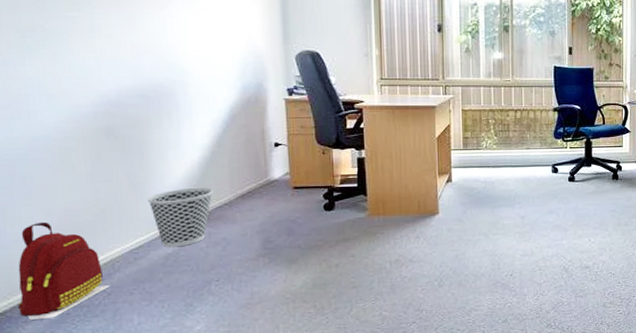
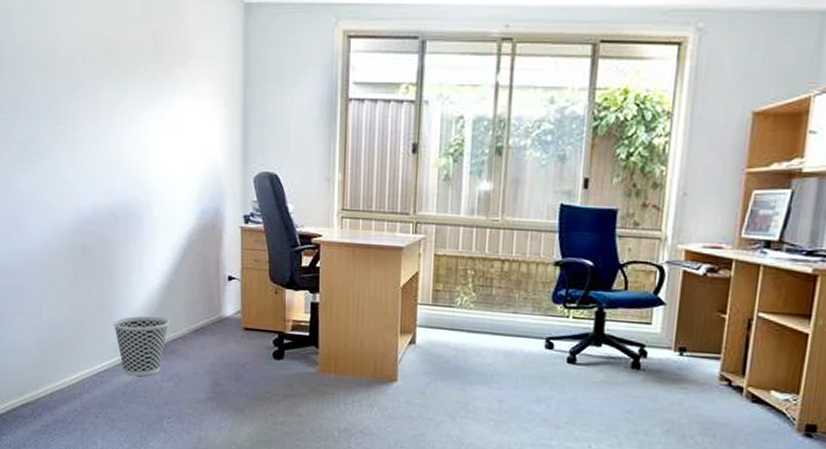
backpack: present [18,221,111,320] -> none [12,333,81,428]

